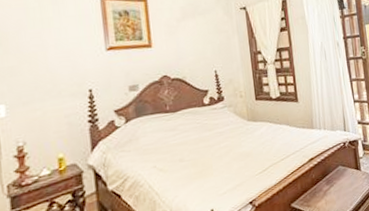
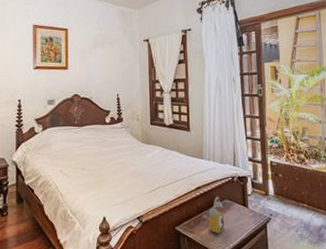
alarm clock: none [318,164,340,203] -> present [203,196,225,234]

